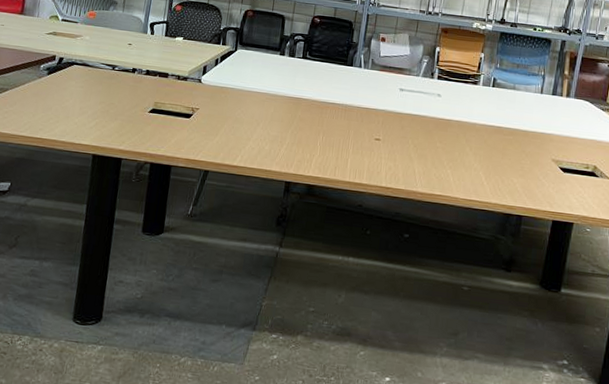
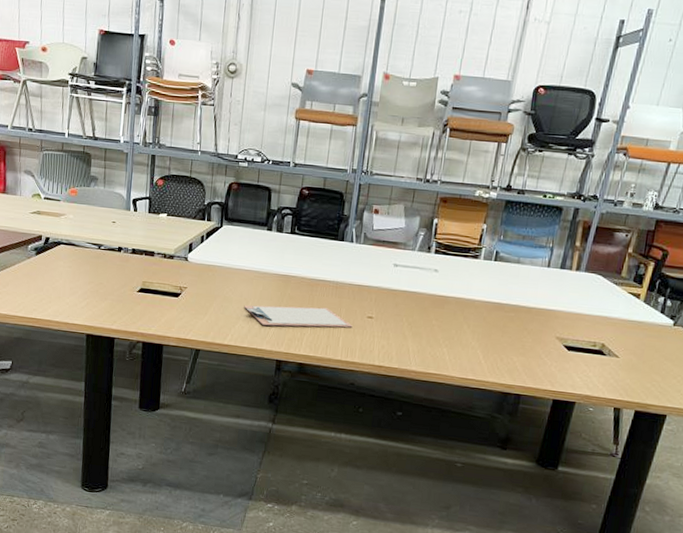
clipboard: none [255,126,361,150] -> present [244,305,353,328]

